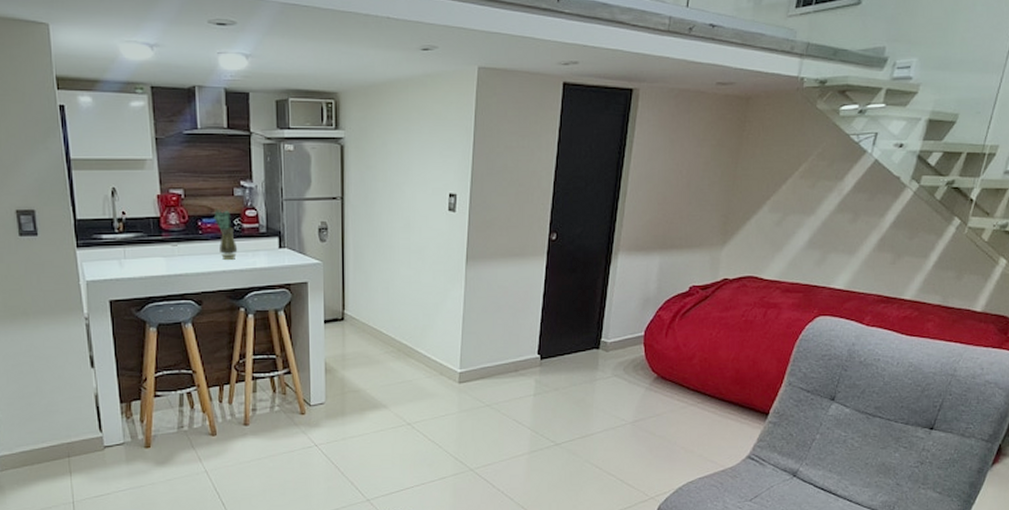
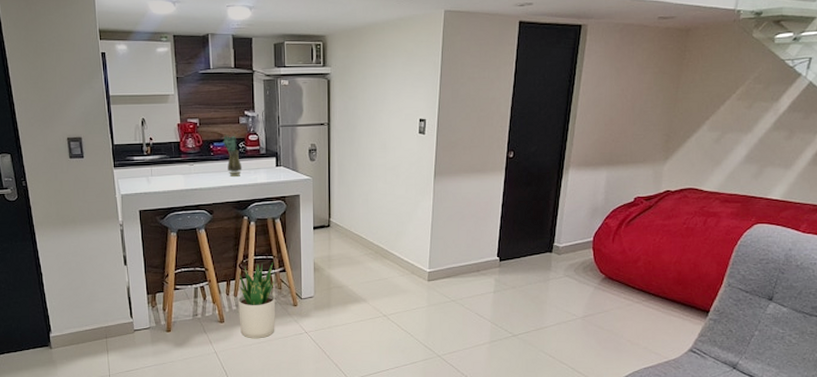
planter: none [233,362,280,455] -> present [238,262,276,339]

